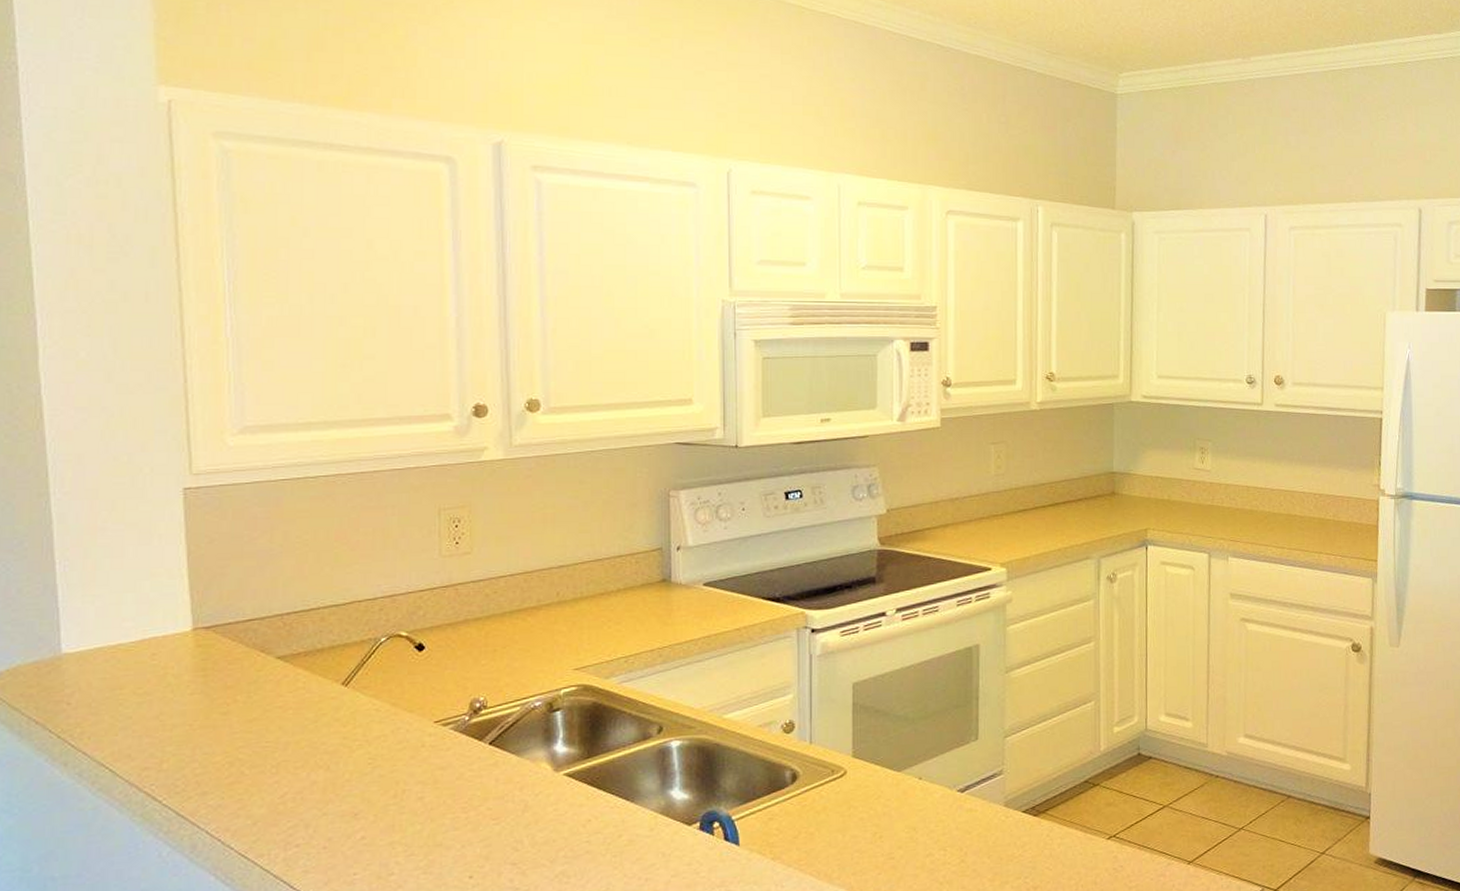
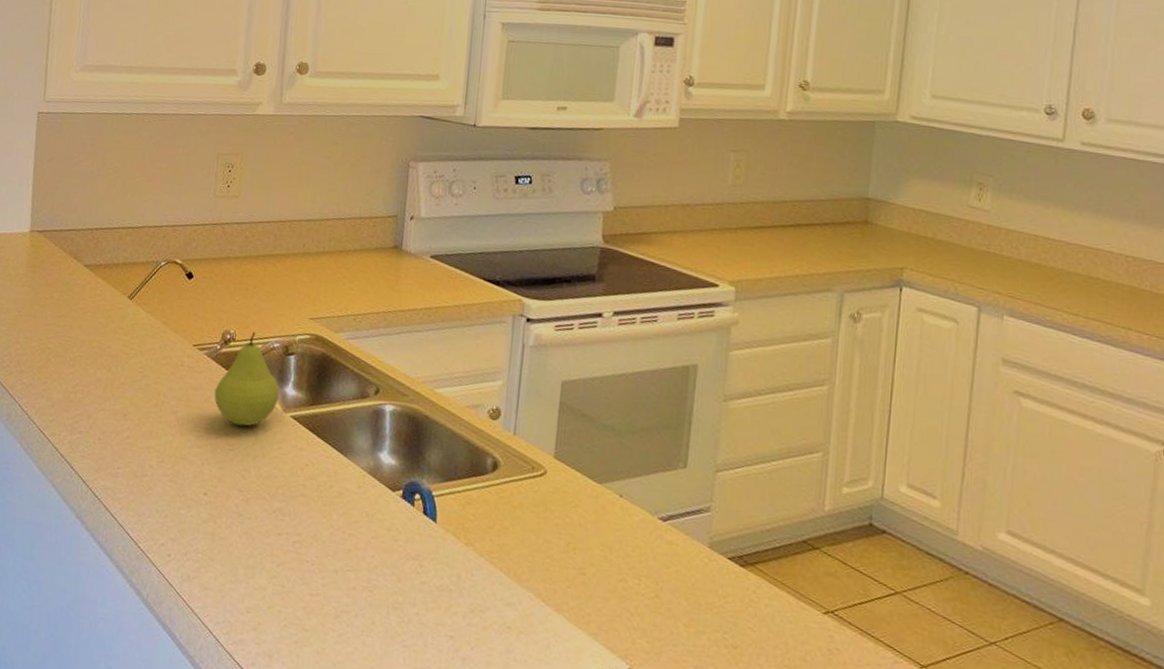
fruit: none [468,694,547,797] -> present [214,332,280,426]

